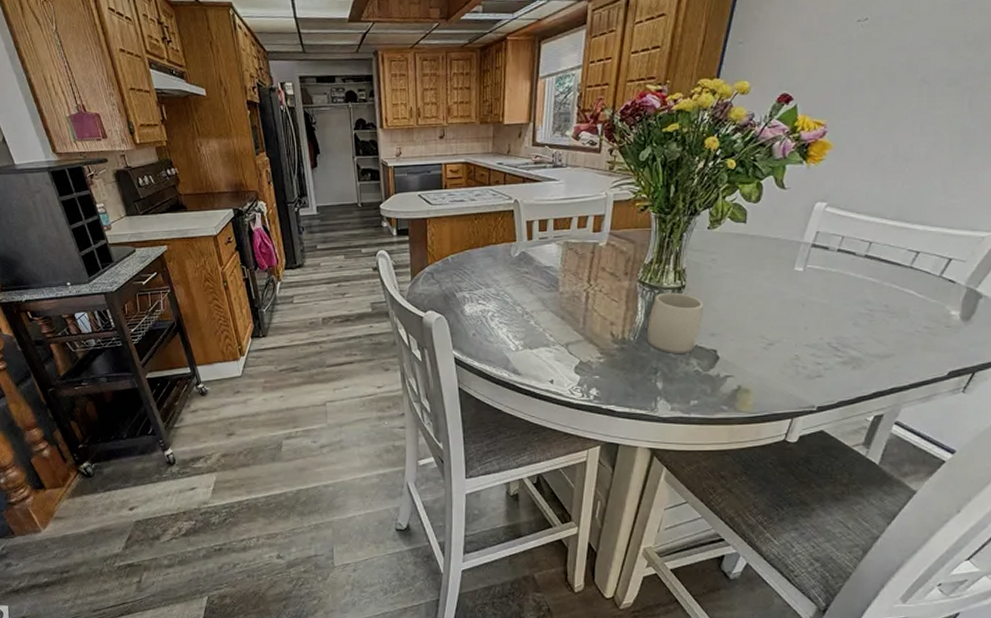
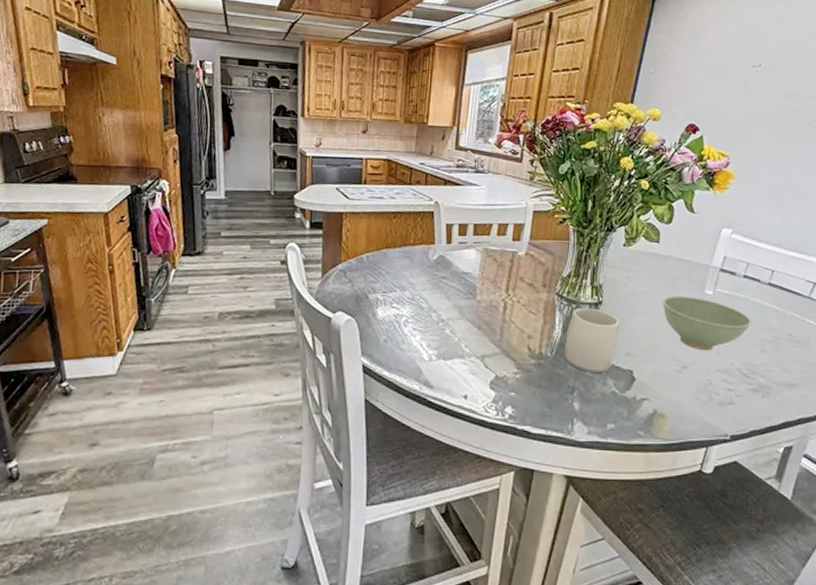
bowl: none [749,274,845,327] -> present [663,295,752,351]

